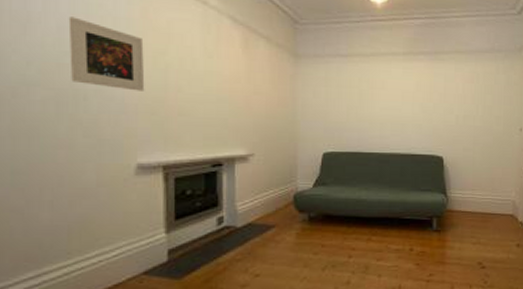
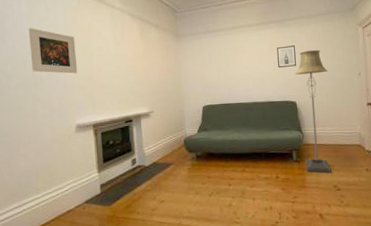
wall art: none [425,85,449,113] -> present [277,45,297,67]
floor lamp: none [446,94,485,247] -> present [295,49,331,174]

